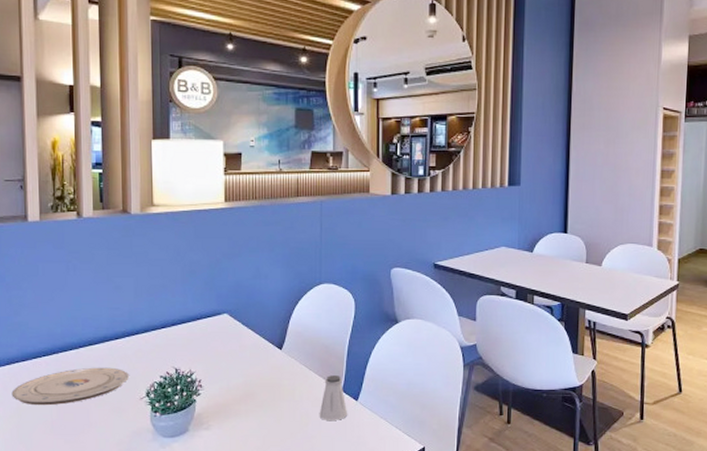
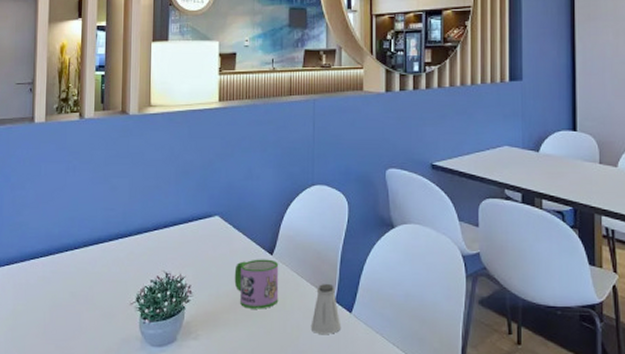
plate: present [11,367,129,406] -> none [9,269,120,309]
mug: none [244,354,288,400] -> present [234,259,279,309]

